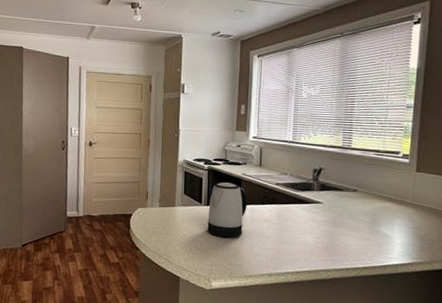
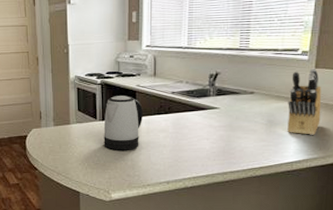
knife block: none [391,171,424,238] -> present [287,68,322,135]

